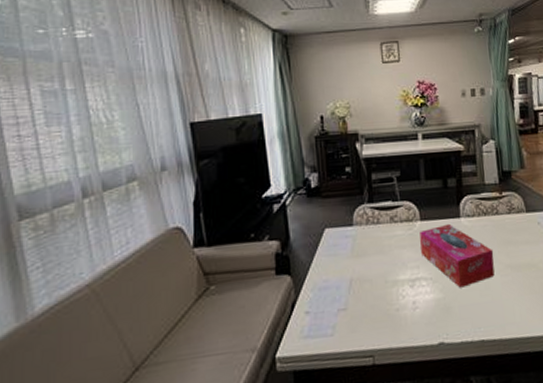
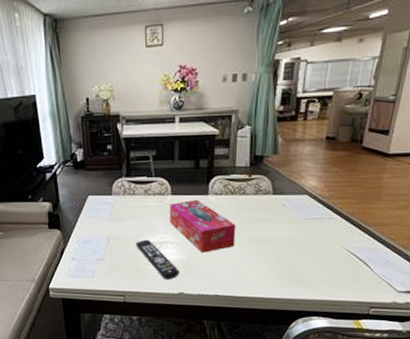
remote control: none [383,277,437,328] -> present [136,239,179,280]

